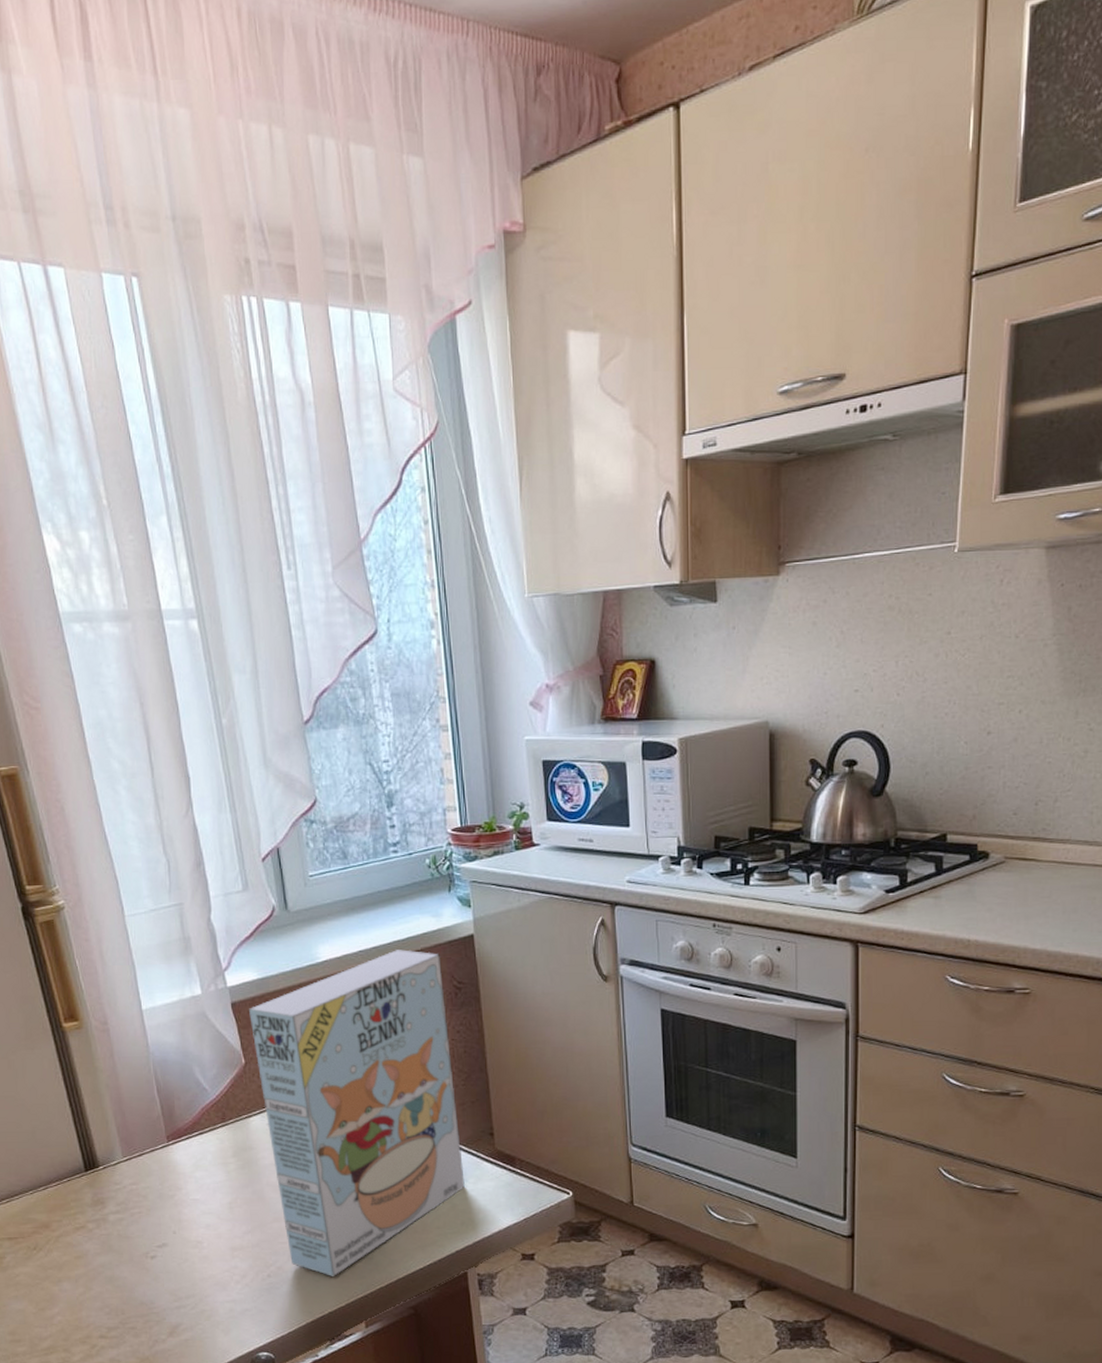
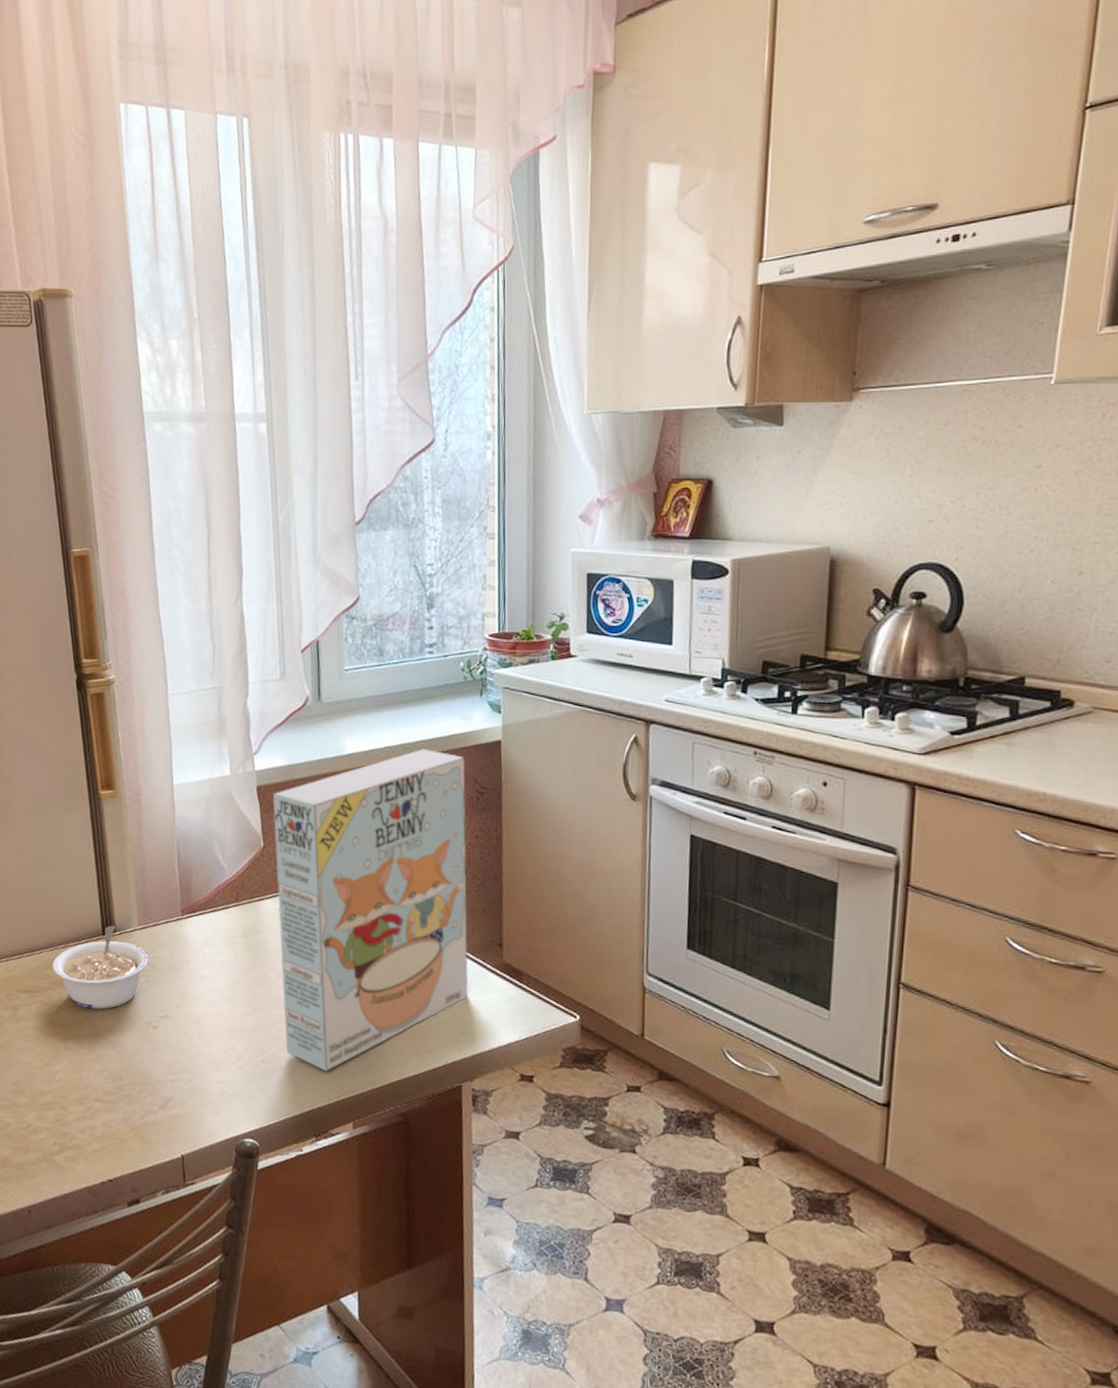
legume: none [34,1161,138,1247] -> present [52,925,149,1010]

